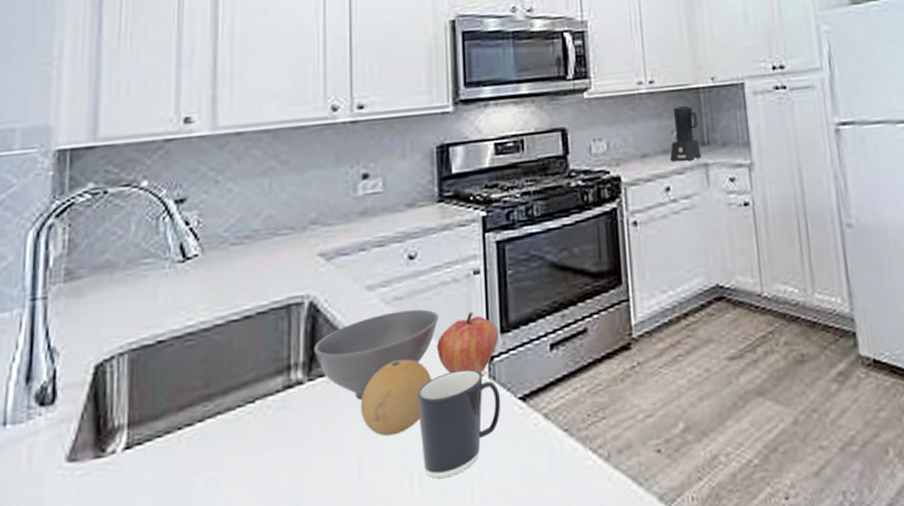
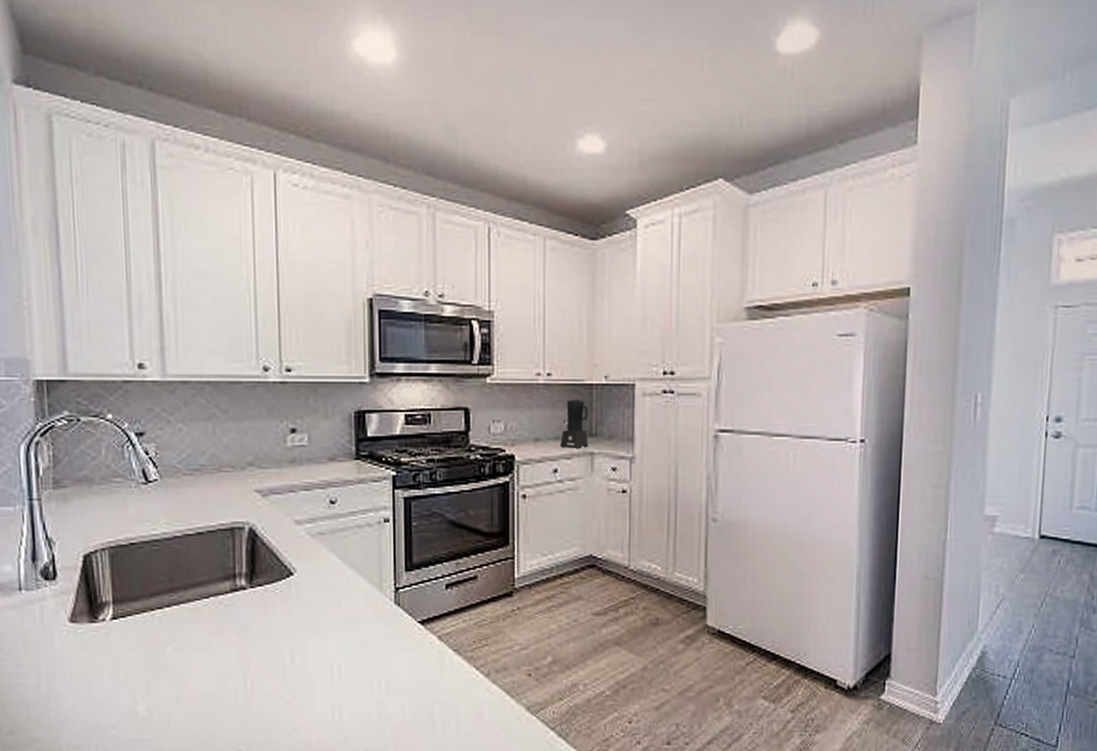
bowl: present [314,309,439,400] -> none [254,544,355,607]
fruit: present [360,359,431,437] -> none [291,581,348,636]
mug: present [417,369,501,479] -> none [337,595,404,672]
fruit: present [437,311,498,374] -> none [353,551,403,600]

